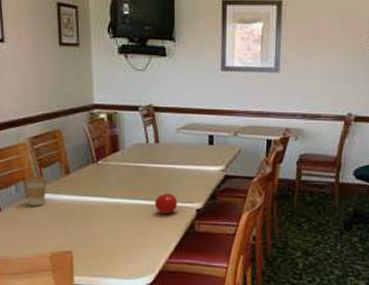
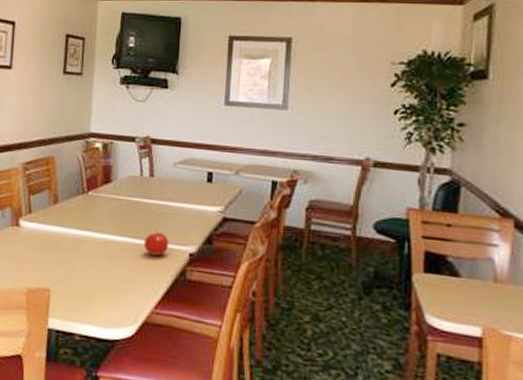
coffee cup: present [24,175,46,206] -> none [10,202,33,236]

